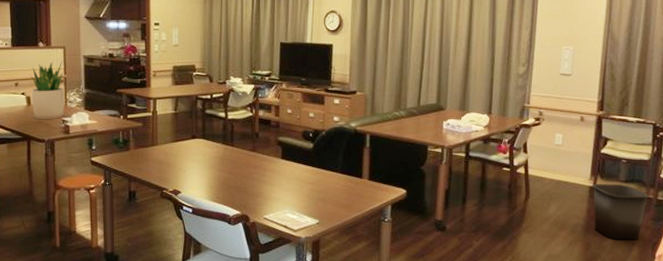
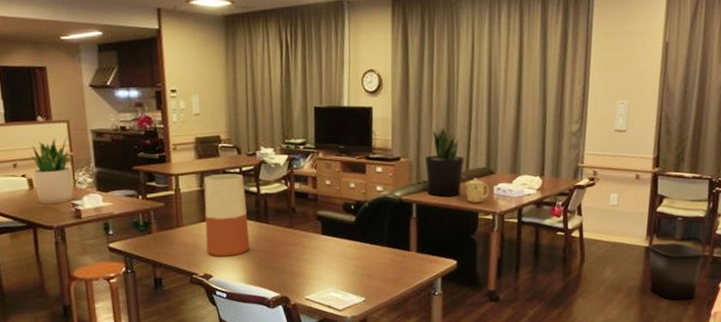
vase: none [177,100,216,175] -> present [204,173,250,257]
planter: none [380,63,416,130] -> present [426,125,464,198]
mug: none [415,113,439,137] -> present [464,178,489,203]

